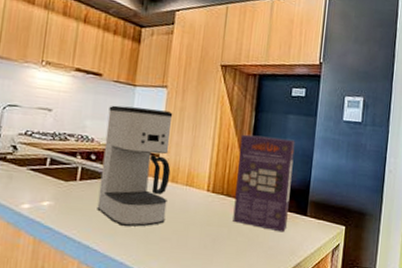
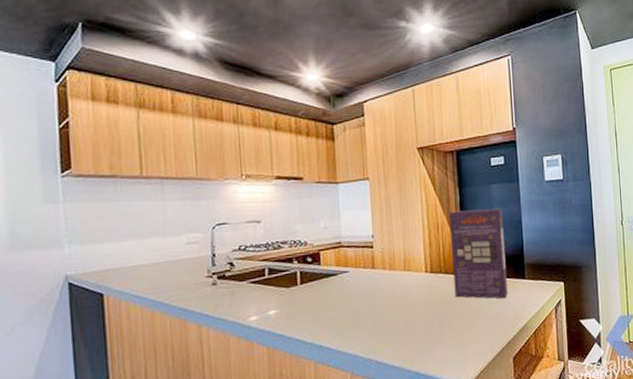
coffee maker: present [97,105,173,227] -> none [316,202,390,320]

